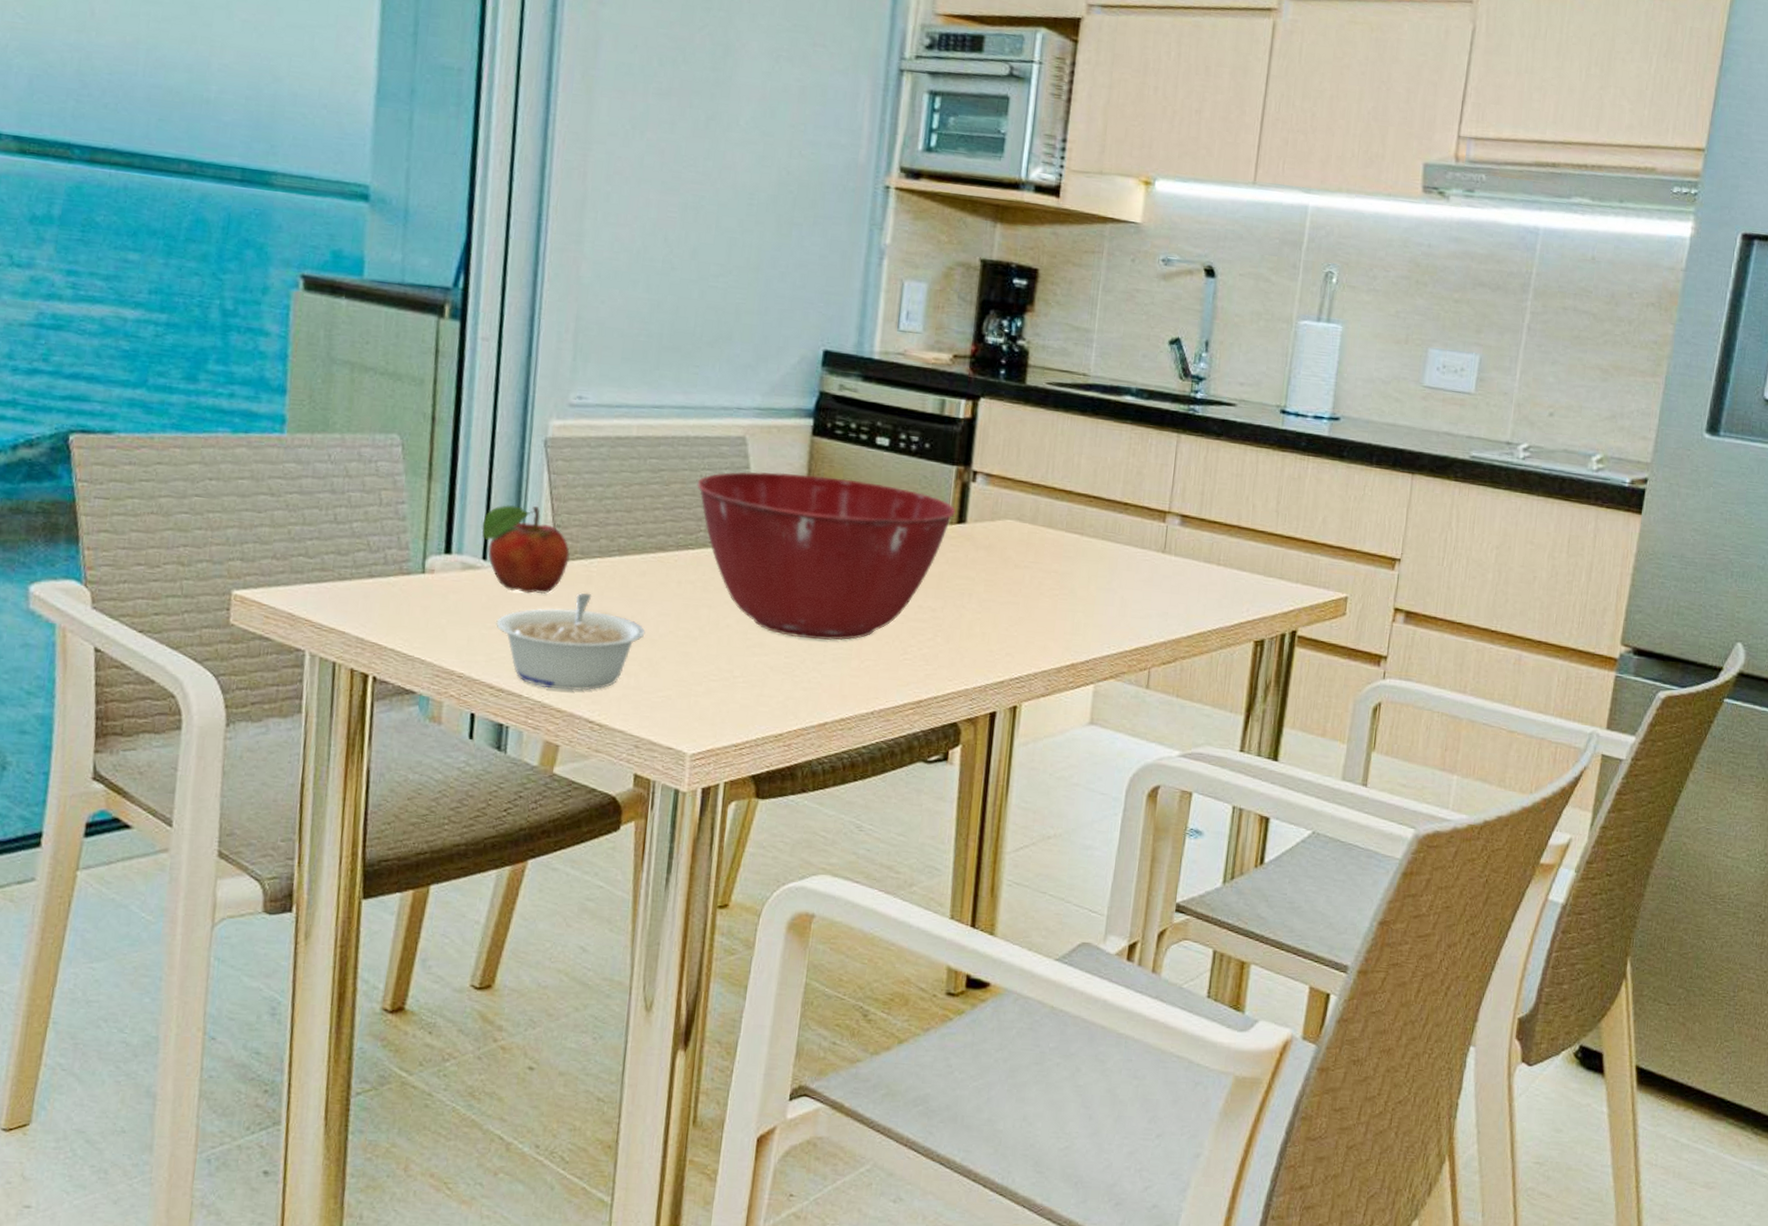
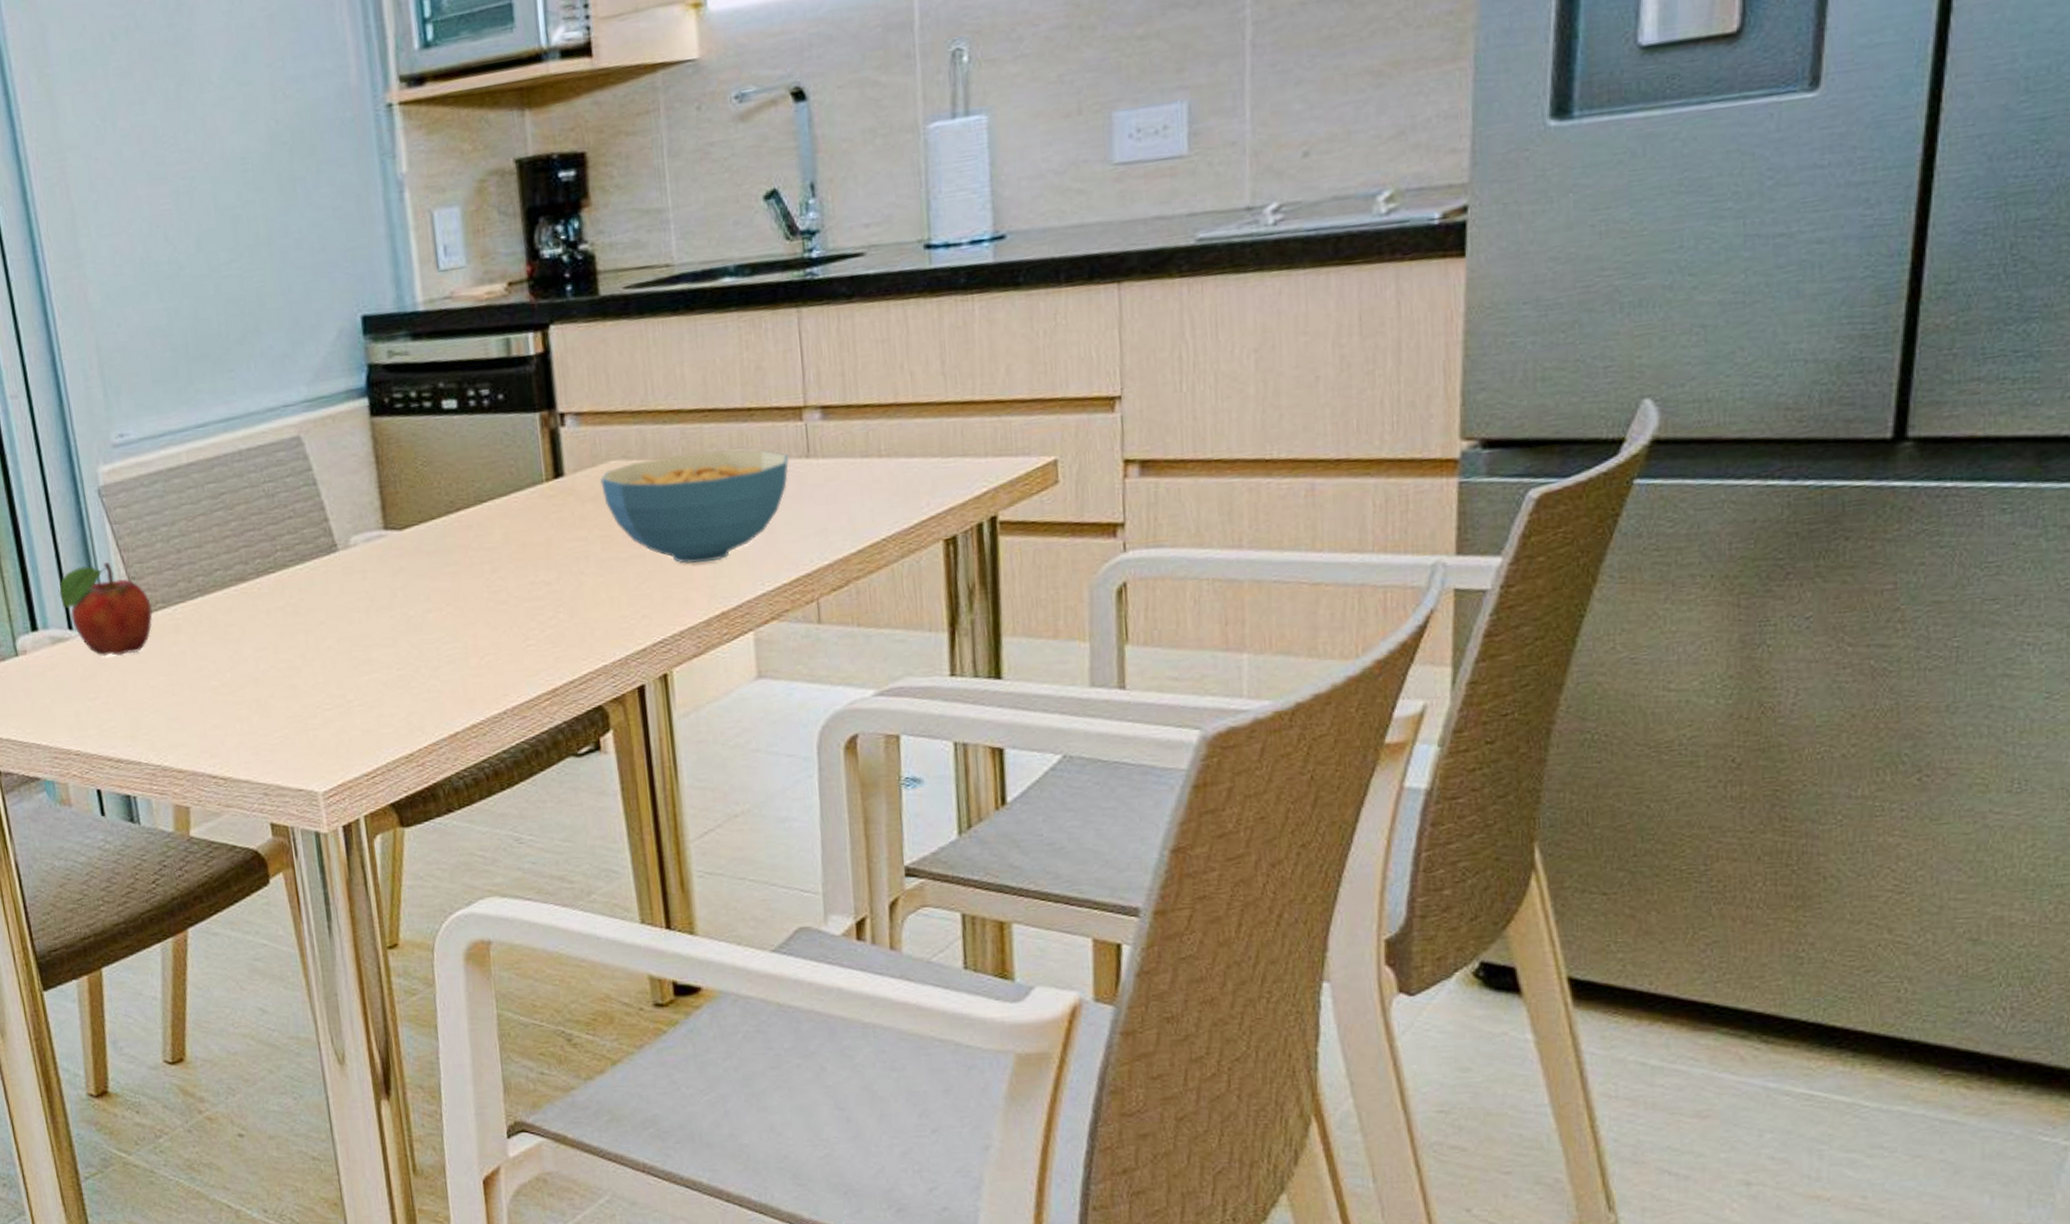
legume: present [496,593,646,691] -> none [97,642,247,751]
mixing bowl: present [697,471,955,640] -> none [261,452,549,646]
cereal bowl: none [994,525,1149,620] -> present [600,450,790,564]

